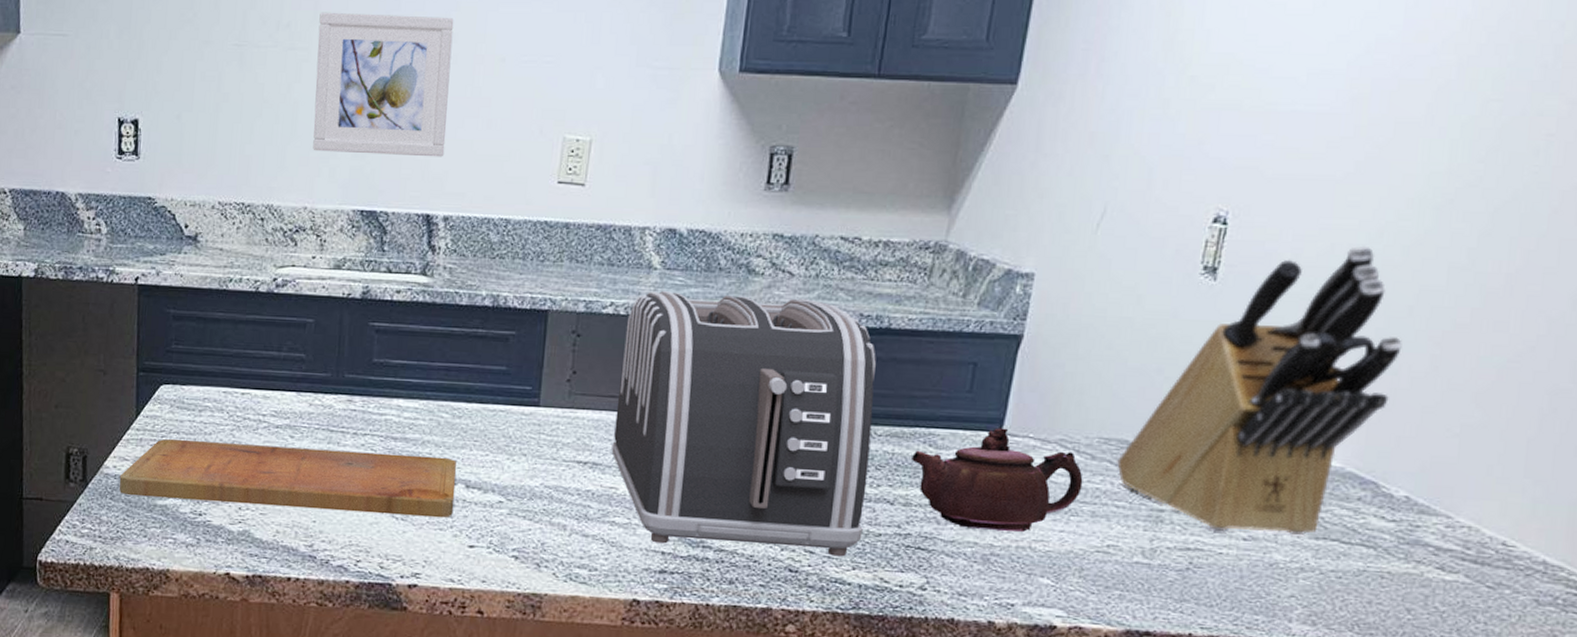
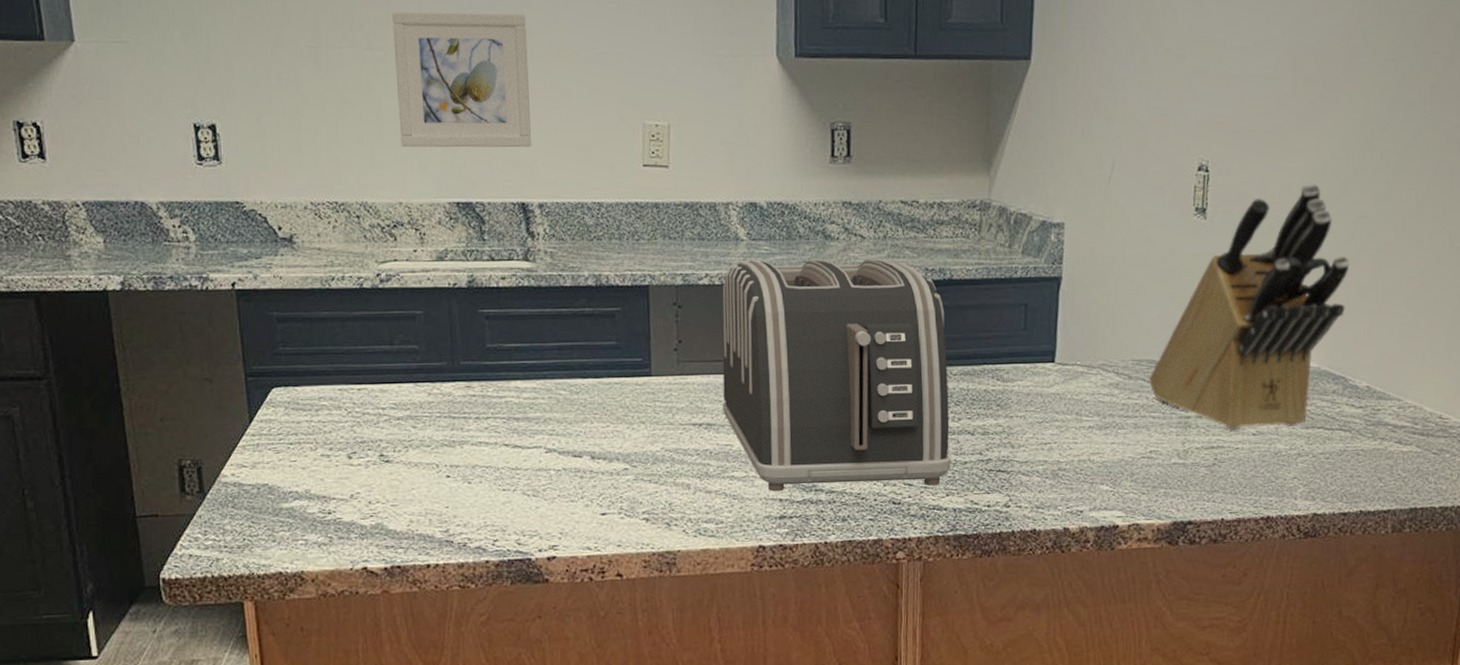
cutting board: present [119,438,456,518] -> none [239,432,582,502]
teapot: present [912,428,1083,532] -> none [984,359,1124,450]

